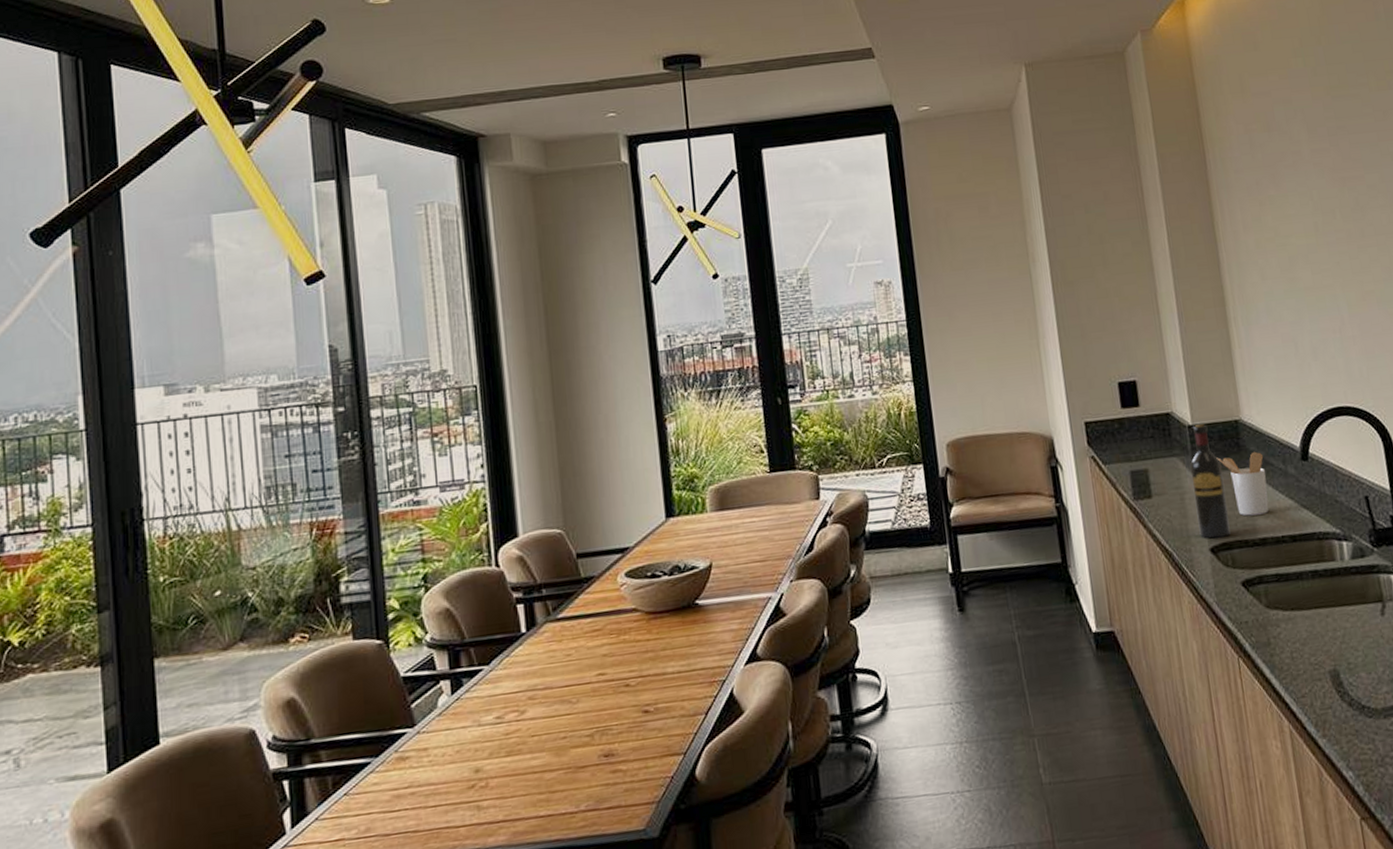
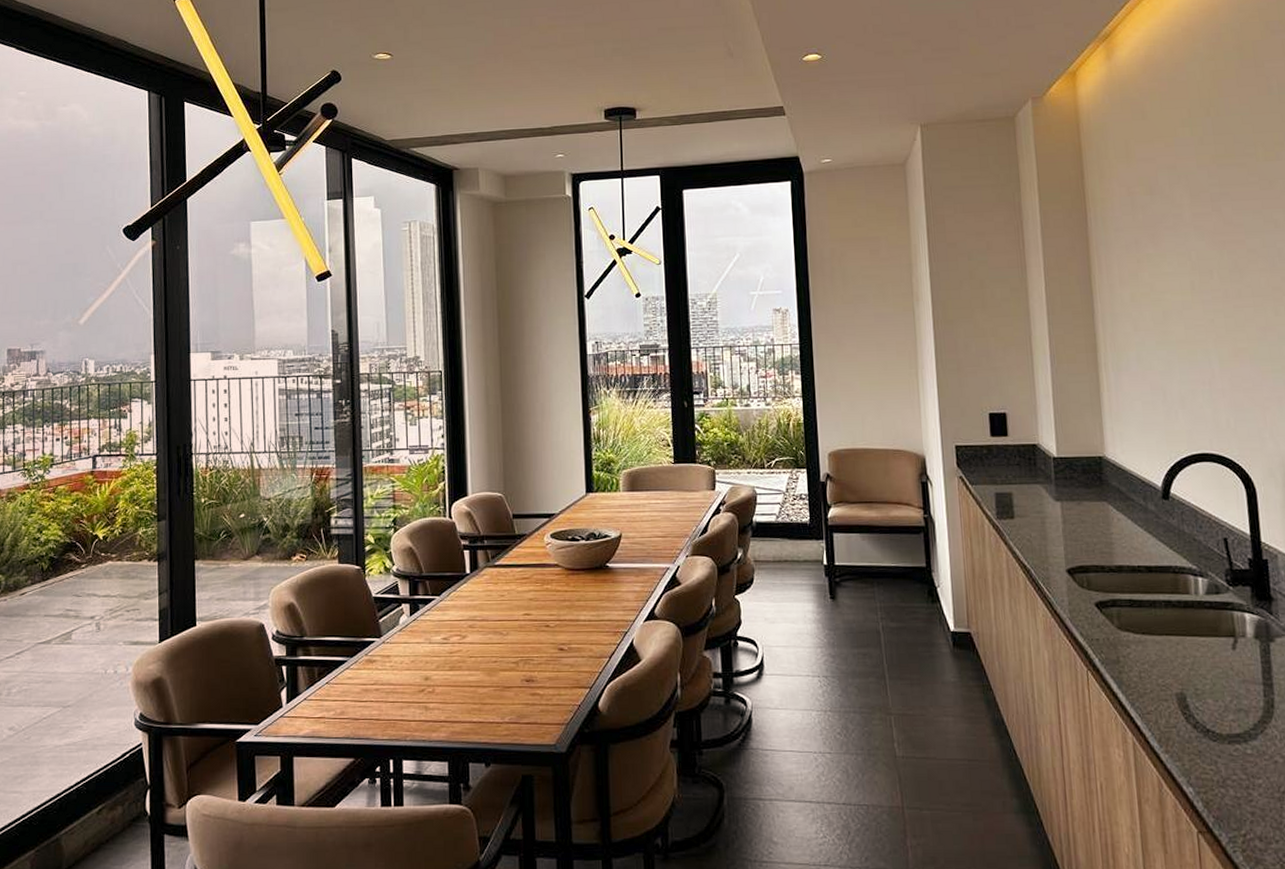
wine bottle: present [1189,424,1231,539] -> none [1052,457,1088,561]
utensil holder: present [1216,451,1269,516] -> none [1078,486,1127,544]

